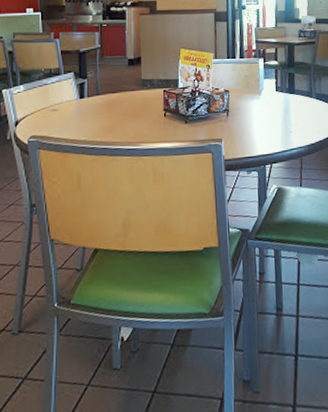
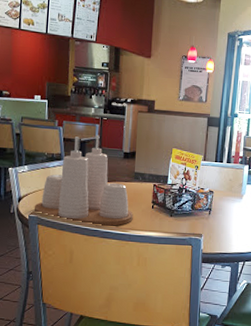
condiment set: none [33,43,145,144] -> present [34,134,133,227]

